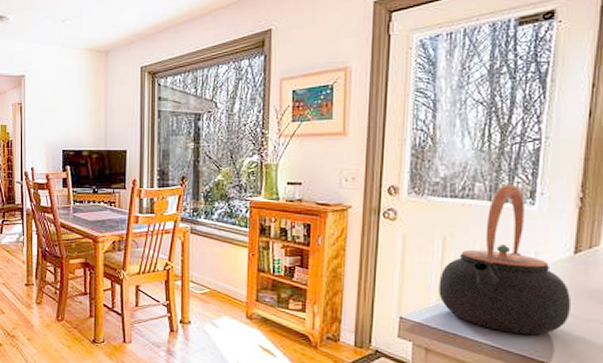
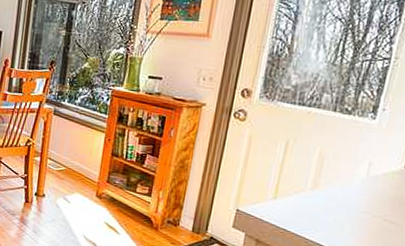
teapot: present [439,184,572,336] -> none [275,97,396,238]

